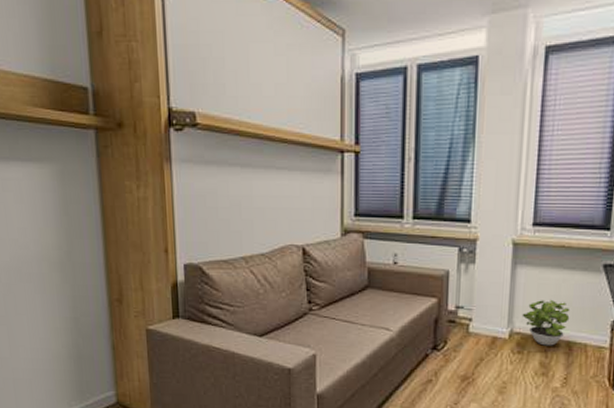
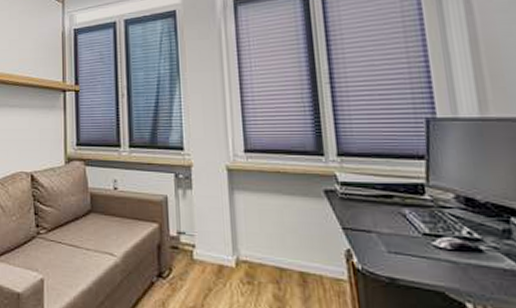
potted plant: present [522,299,570,346] -> none [246,225,298,277]

